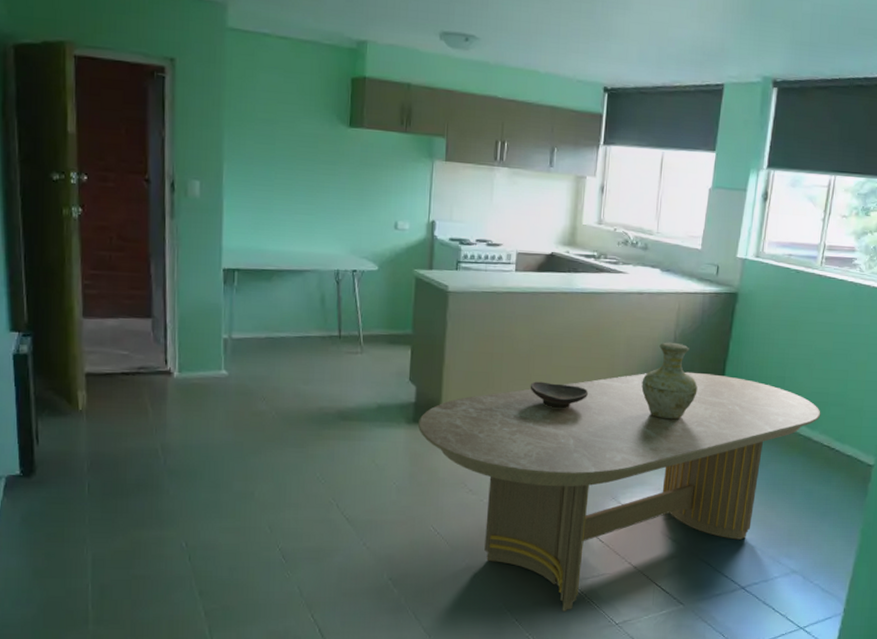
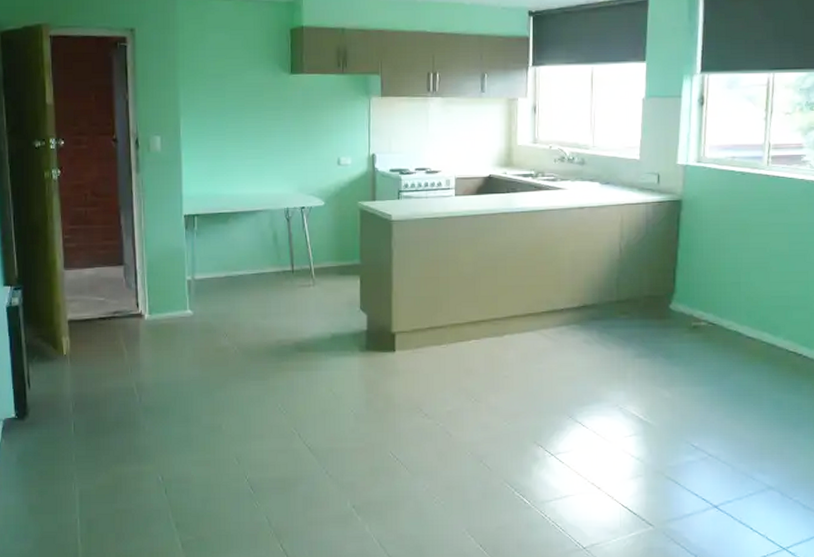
dining table: present [417,371,821,611] -> none [370,283,783,536]
decorative bowl: present [530,381,589,409] -> none [477,302,537,329]
vase: present [641,342,698,420] -> none [590,254,648,333]

